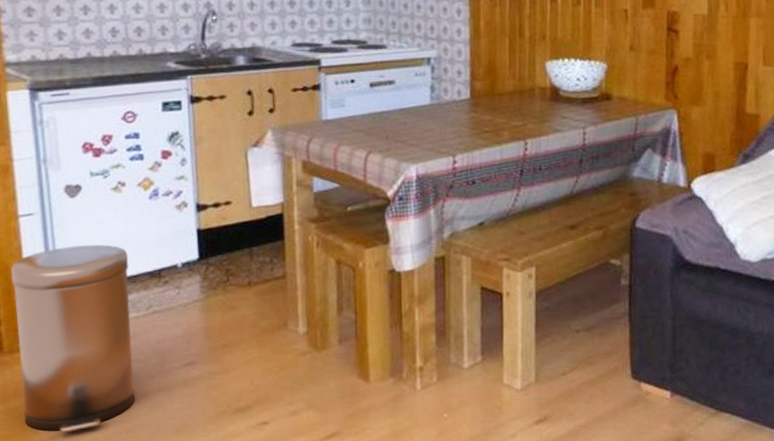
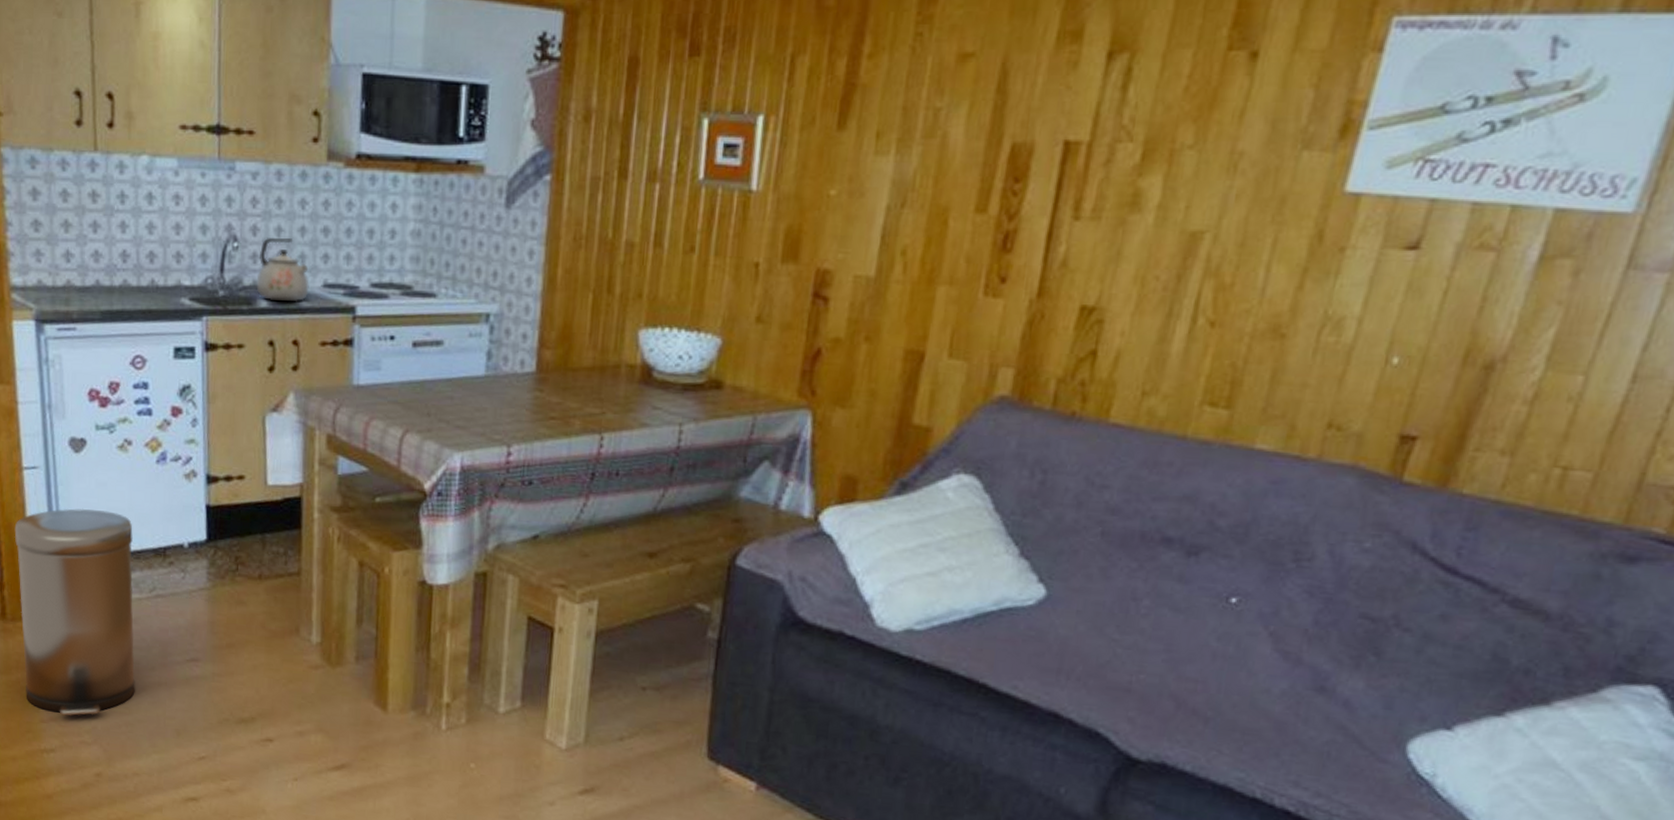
kettle: none [234,10,280,60] -> present [256,237,310,302]

